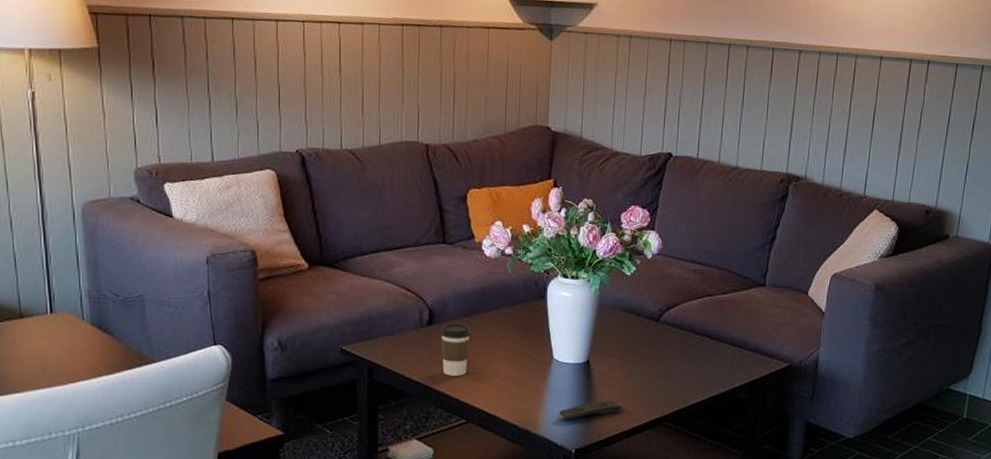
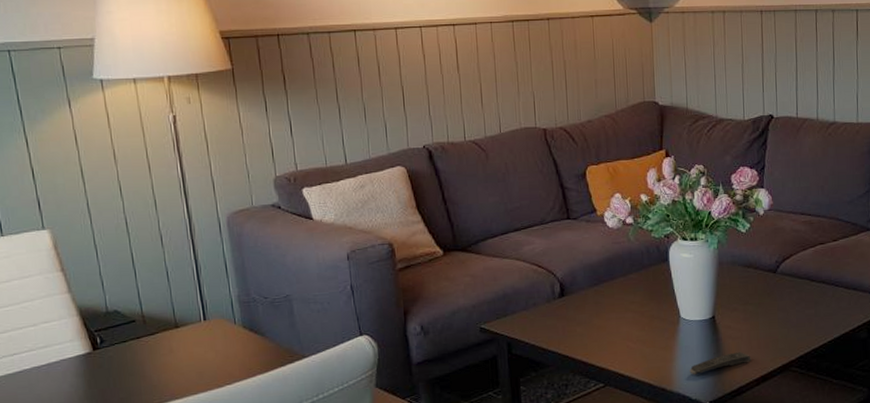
coffee cup: present [440,323,471,376] -> none [572,292,601,344]

